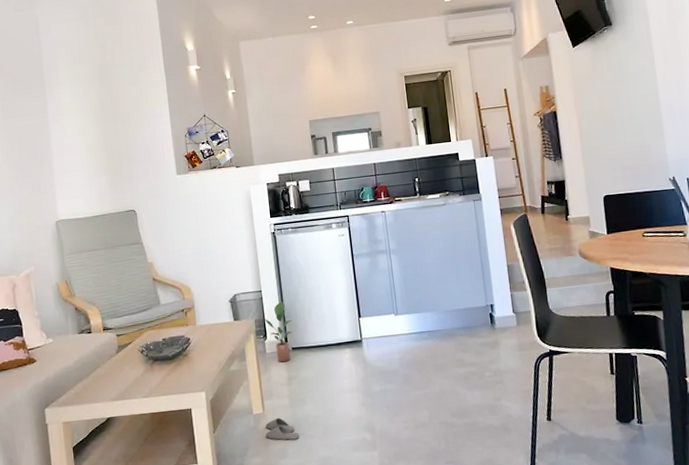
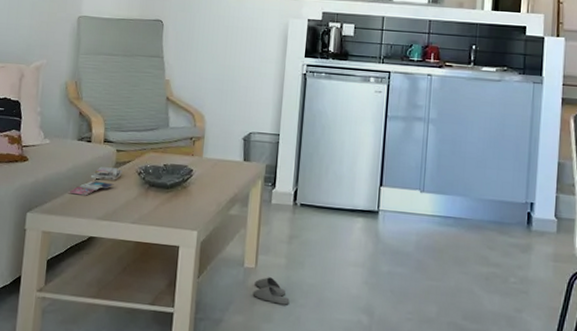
magazine: none [79,351,126,383] -> present [68,166,123,196]
potted plant: present [264,301,292,363] -> none [276,150,306,218]

